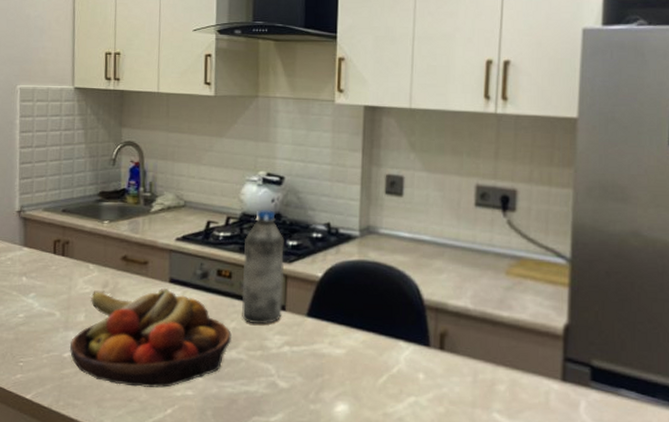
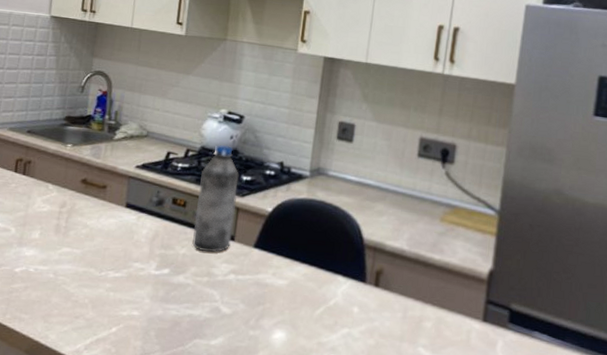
fruit bowl: present [69,289,232,388] -> none [21,211,181,307]

